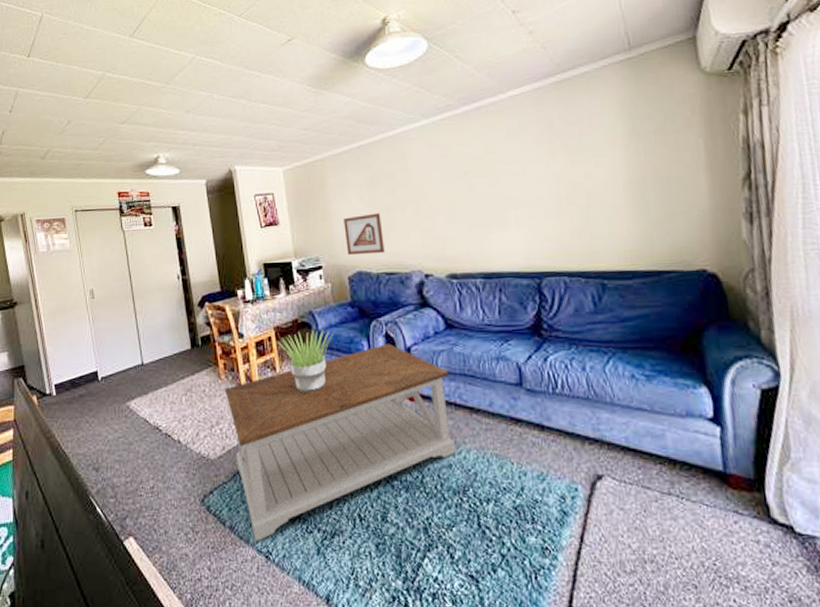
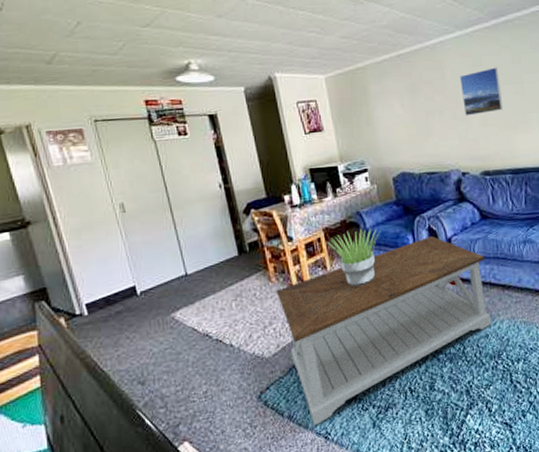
picture frame: present [344,212,384,256] -> none [386,117,425,158]
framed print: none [424,158,475,212] -> present [459,67,504,116]

